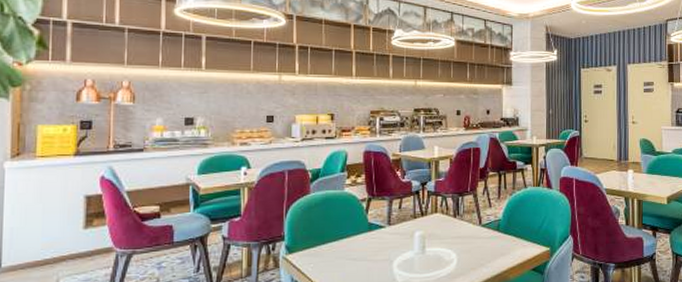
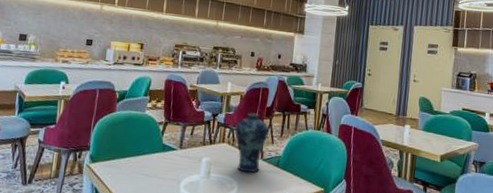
vase: none [448,176,486,242] -> present [235,113,270,173]

